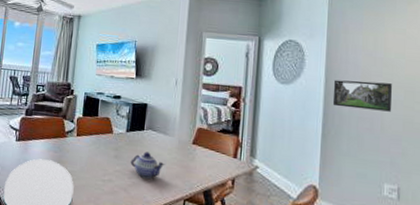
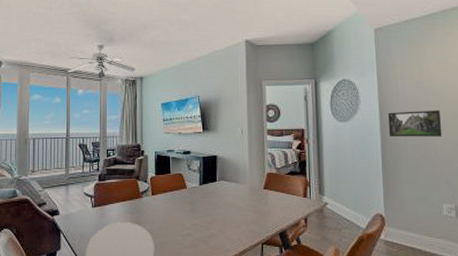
teapot: present [130,152,165,180] -> none [207,202,240,229]

